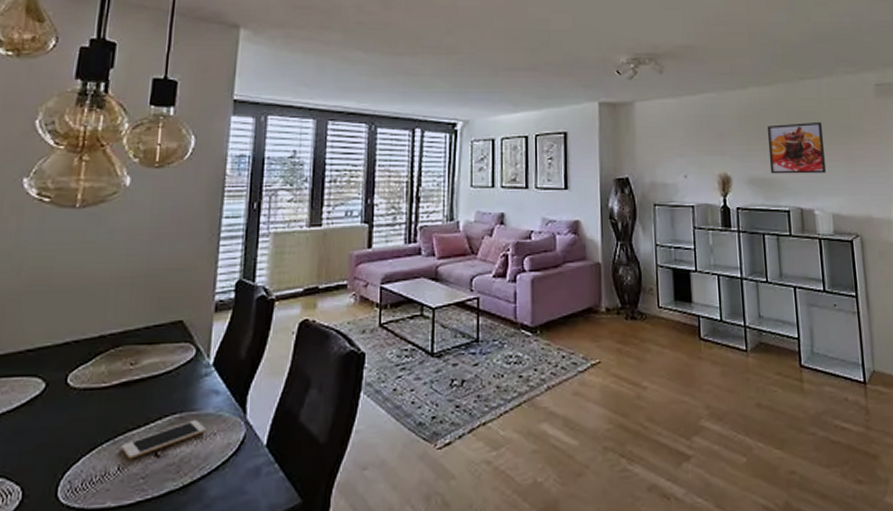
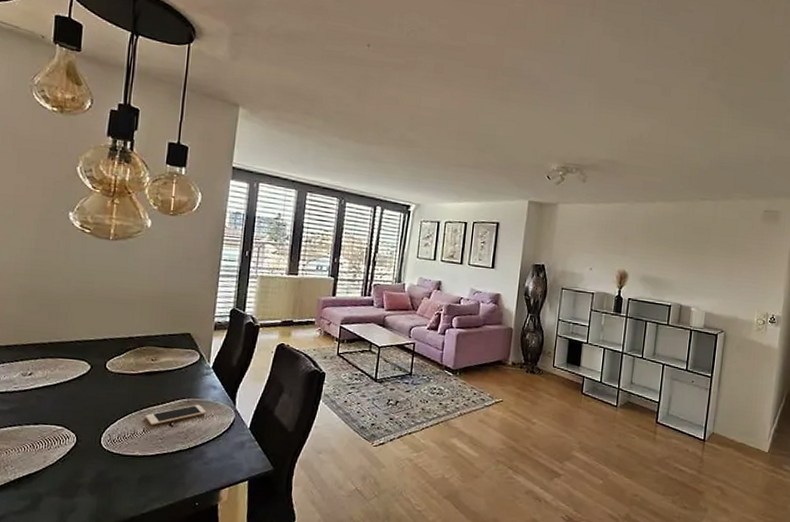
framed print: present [766,123,826,174] -> none [661,235,712,280]

